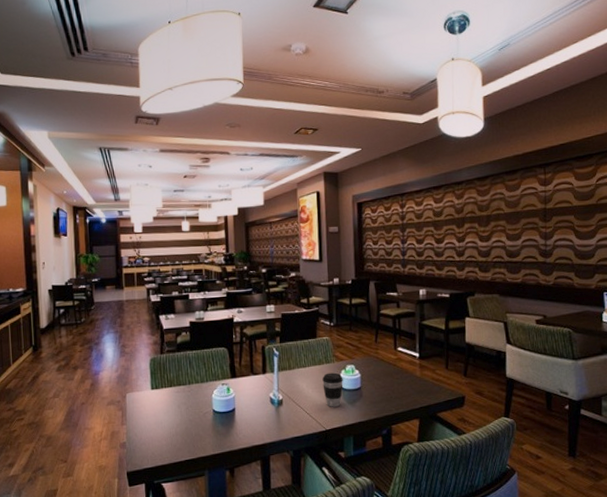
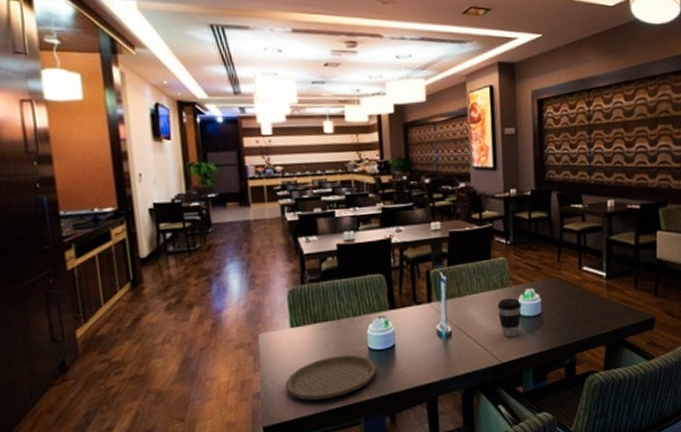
plate: none [146,414,219,453] -> present [286,354,377,401]

